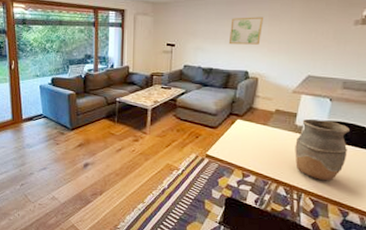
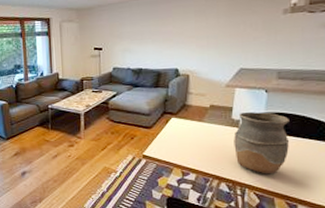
wall art: present [228,16,263,45] -> none [156,13,189,44]

